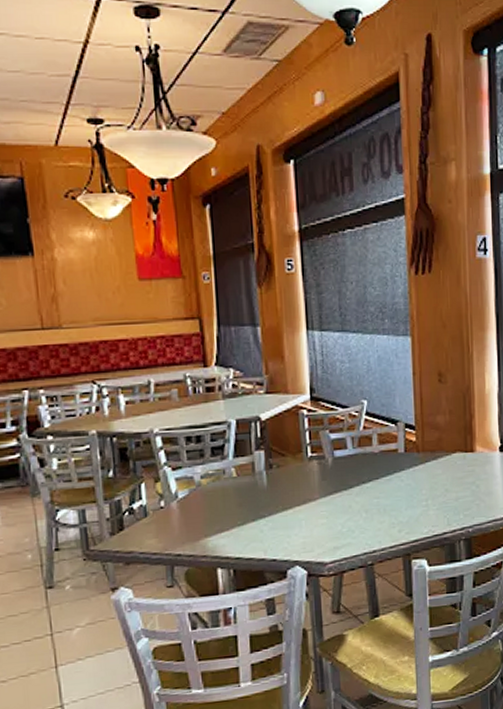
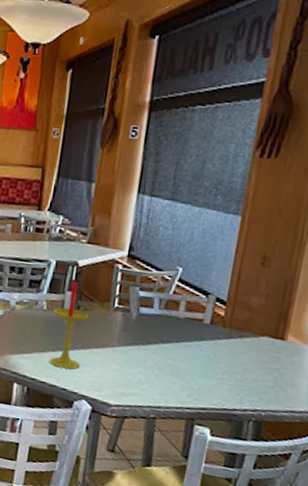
candle: none [245,438,286,538] -> present [49,281,89,370]

